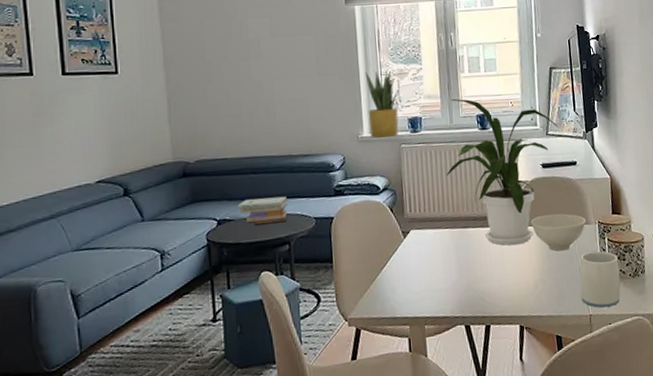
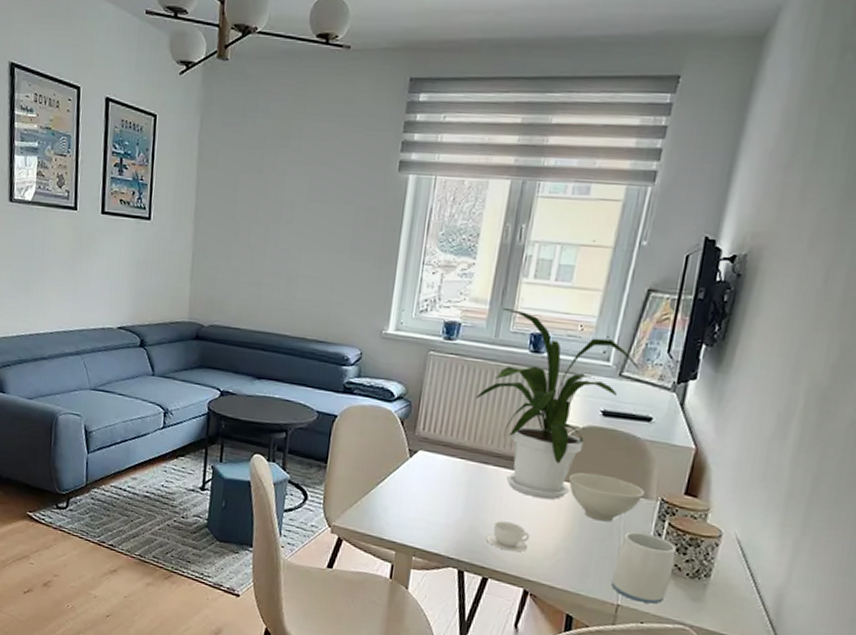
books: present [237,196,288,226] -> none [242,376,293,409]
planter: present [365,69,401,138] -> none [395,257,444,340]
teacup: none [481,271,514,297] -> present [486,521,530,552]

